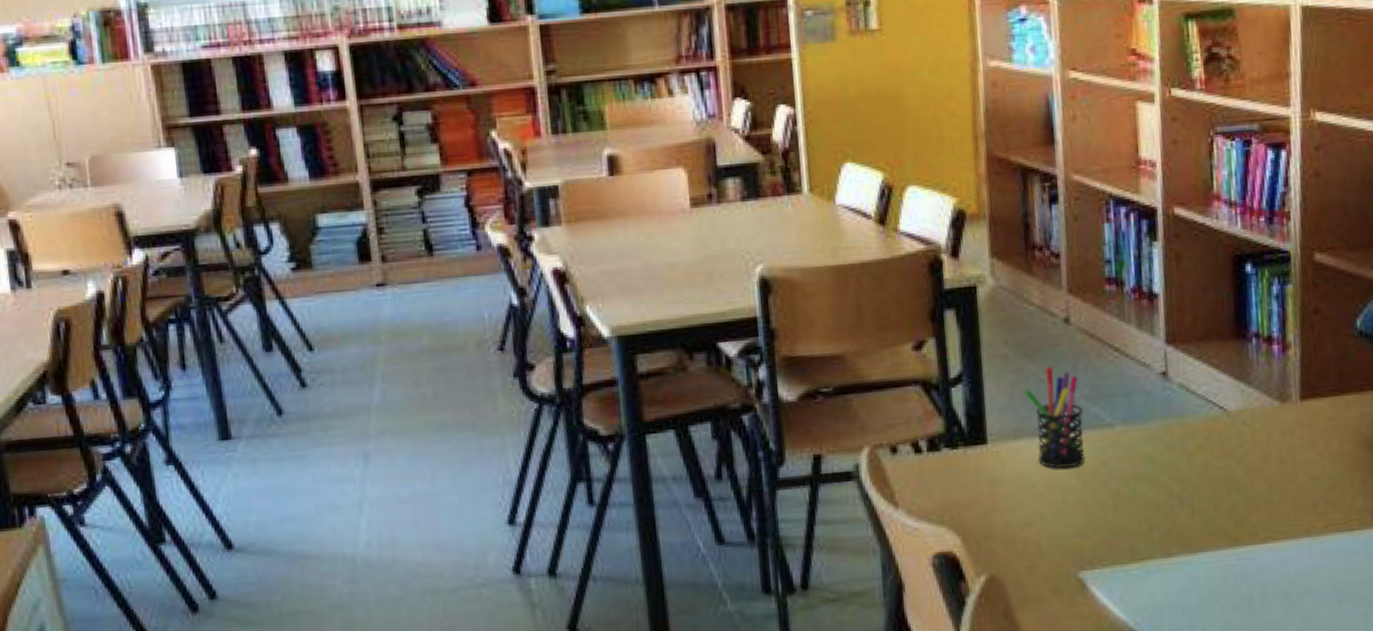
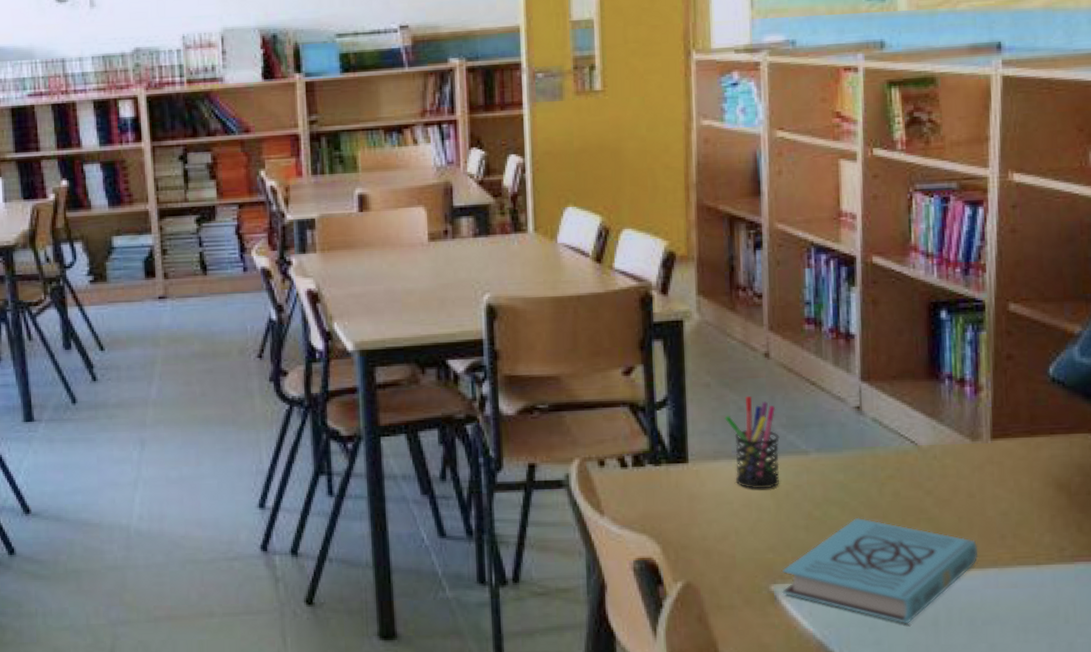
book: none [1091,492,1291,604] -> present [782,517,979,624]

